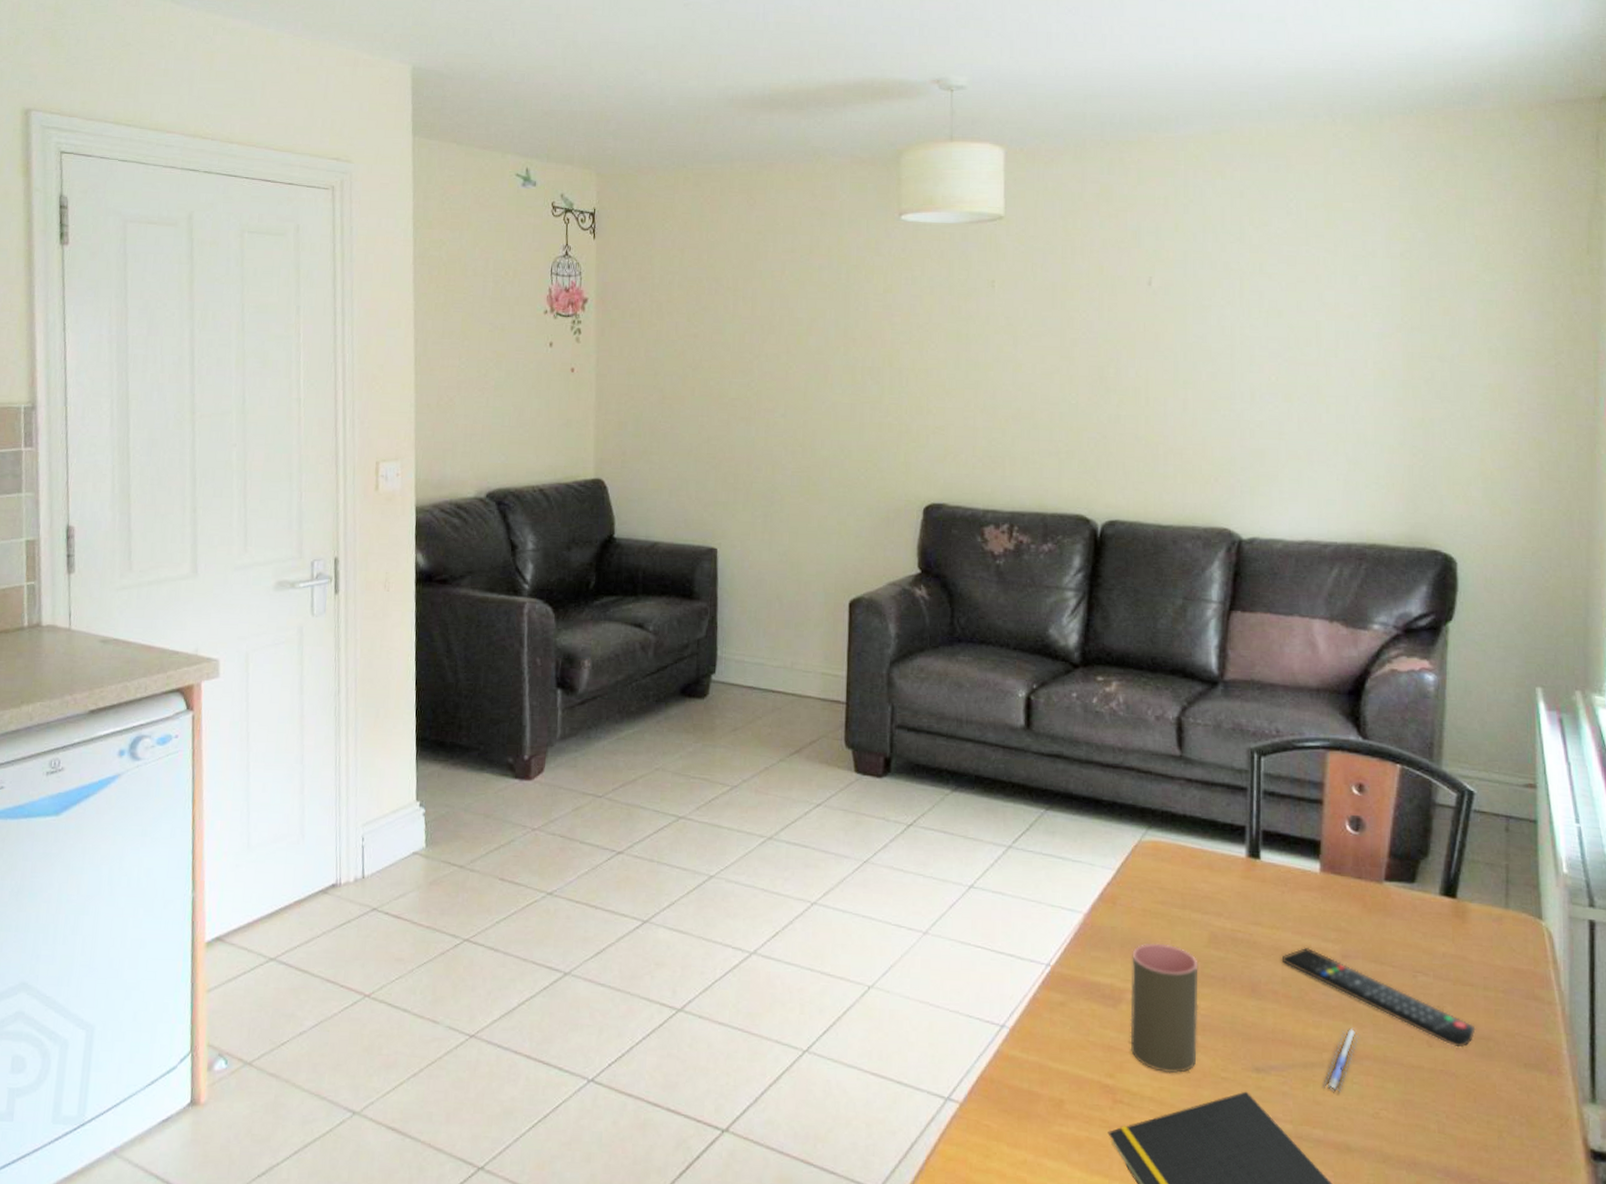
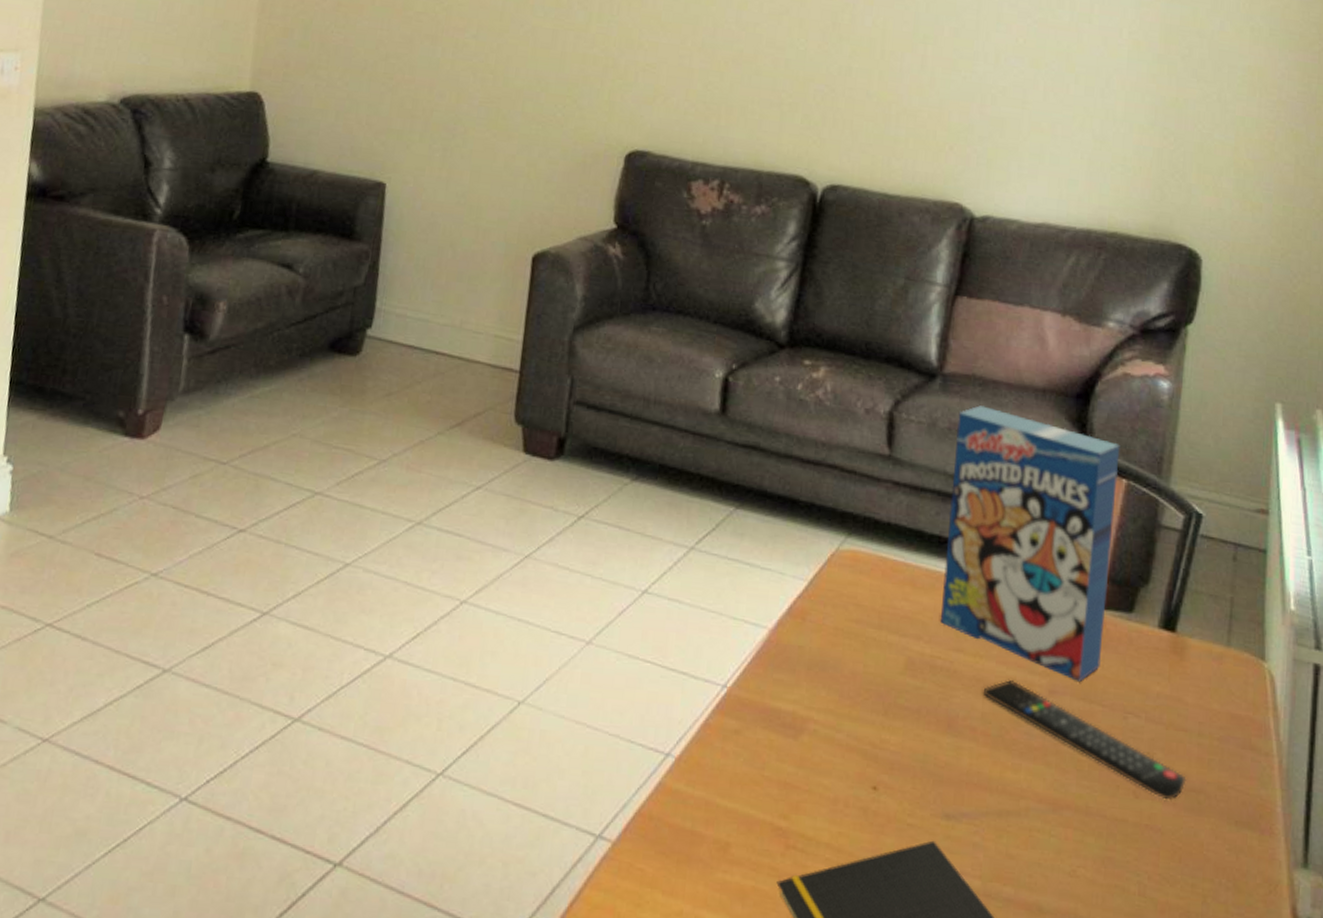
cup: present [1130,943,1198,1074] -> none [808,666,892,817]
cereal box: none [1237,707,1393,946] -> present [940,405,1120,682]
pen: present [1323,1028,1359,1092] -> none [1017,773,1061,845]

